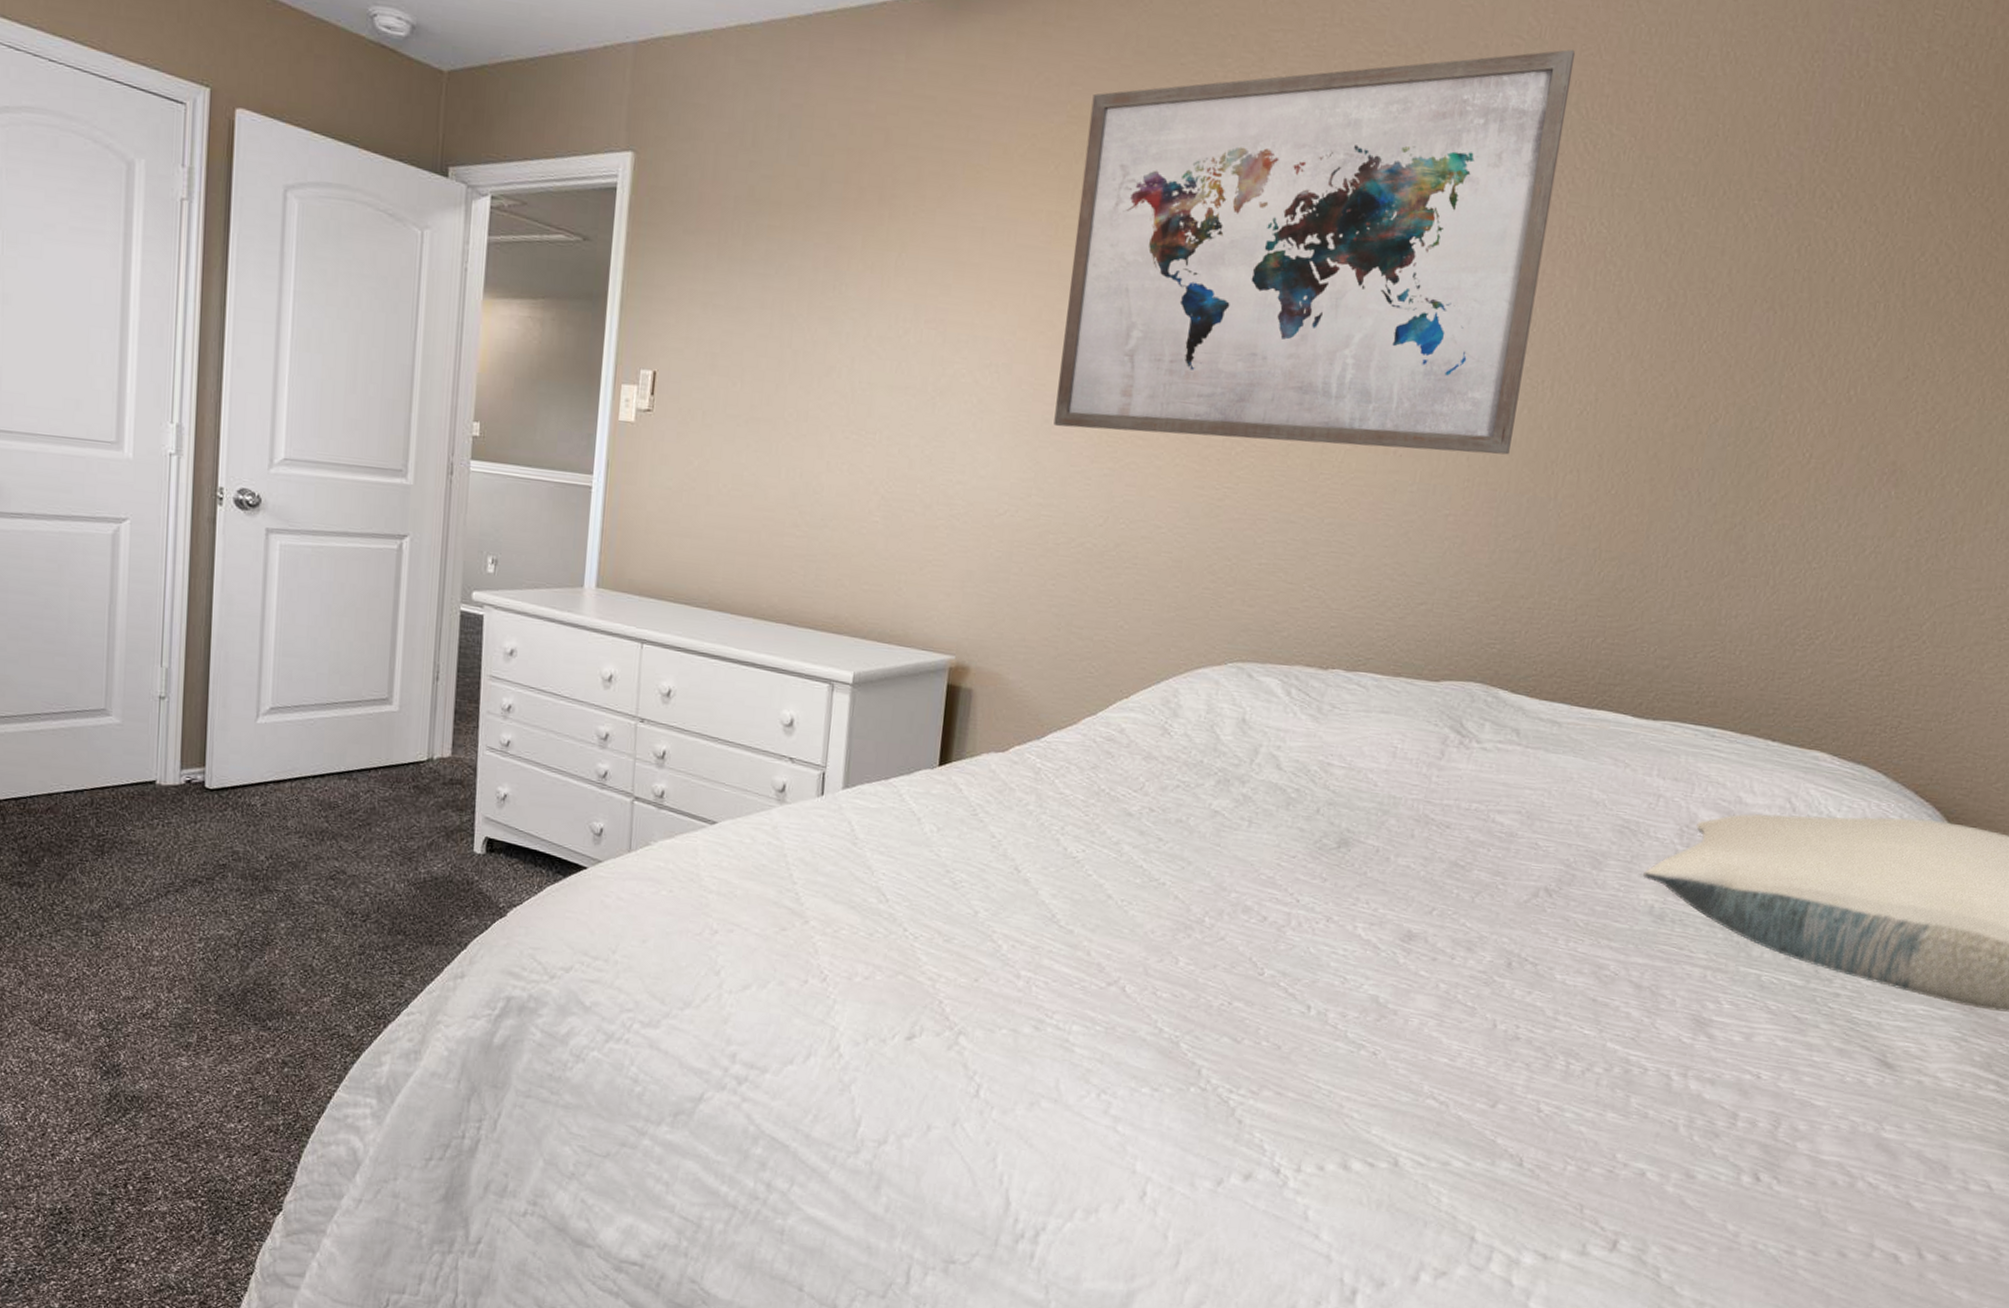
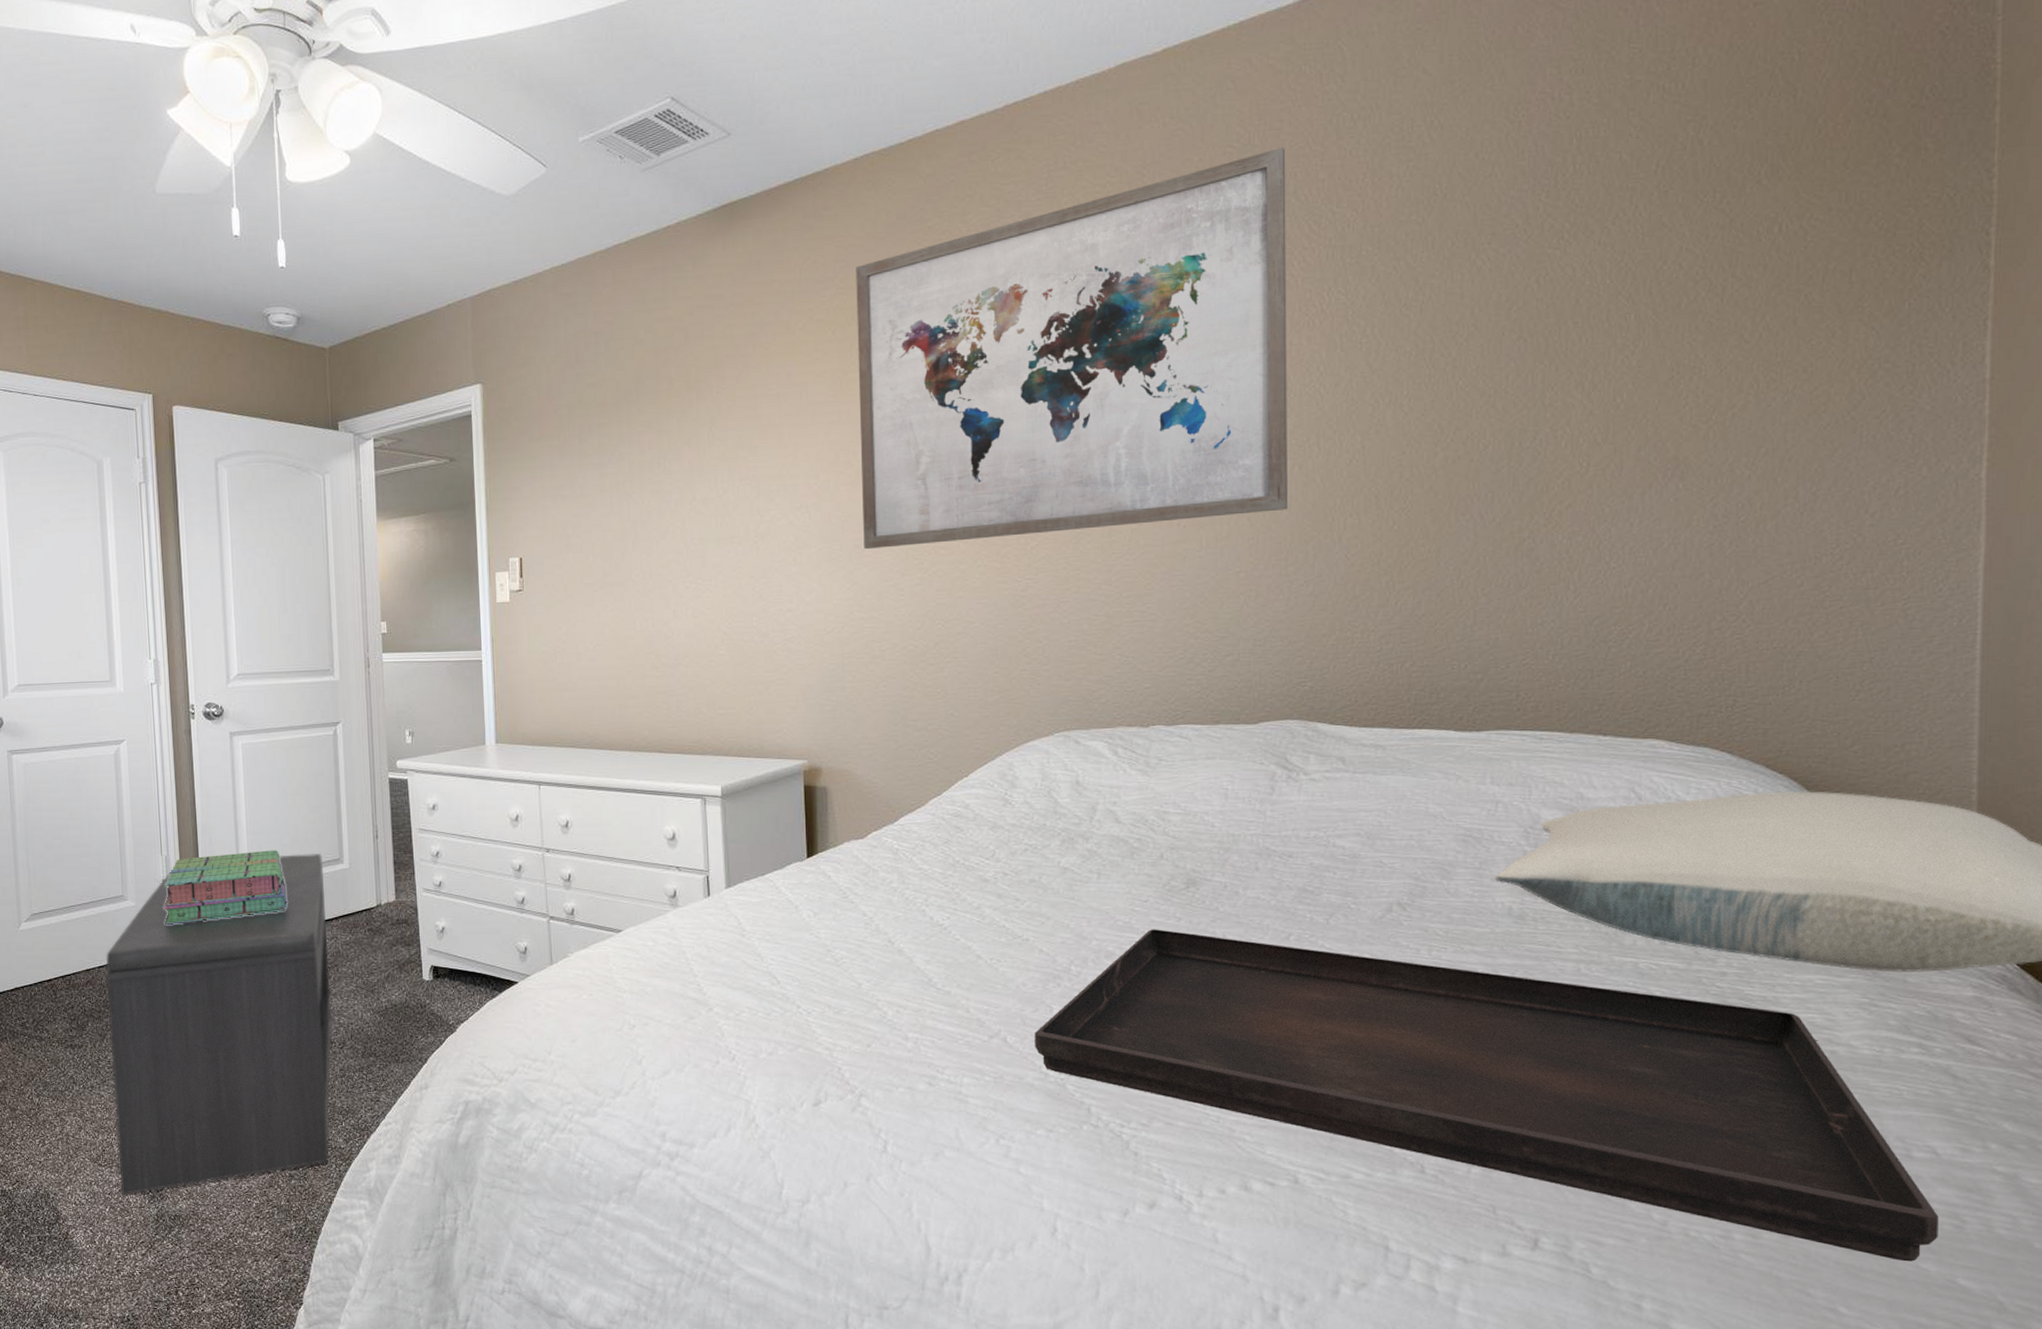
bench: none [66,683,367,1067] -> present [105,854,332,1195]
stack of books: none [156,673,317,753] -> present [163,850,288,925]
serving tray: none [1153,887,1980,1289] -> present [1035,929,1939,1262]

